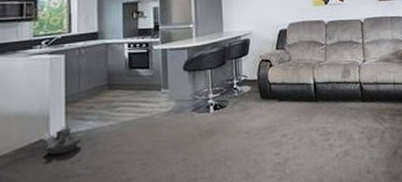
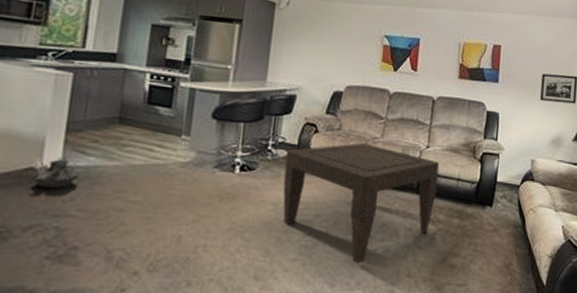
coffee table: none [250,67,379,170] -> present [283,142,439,264]

